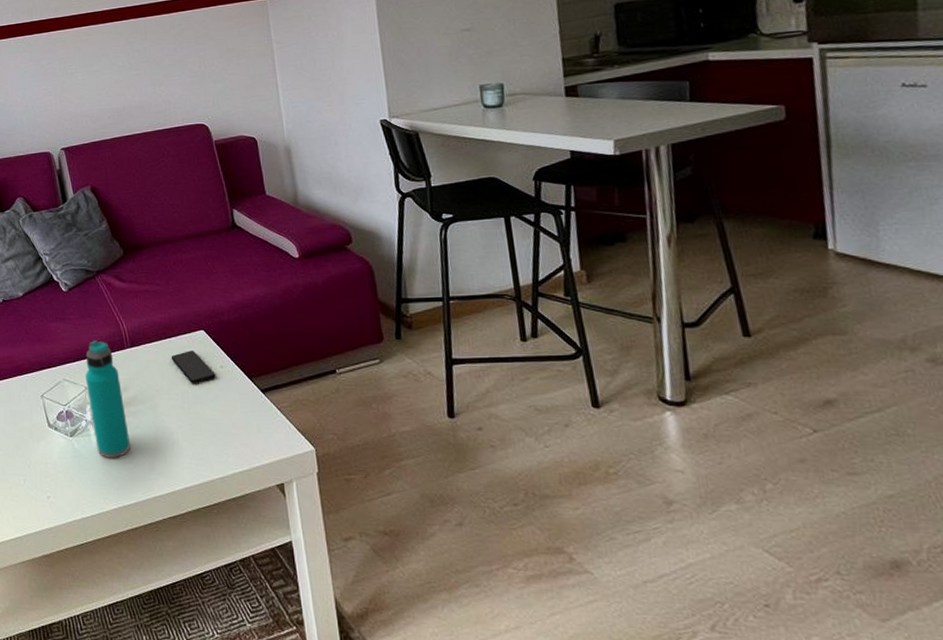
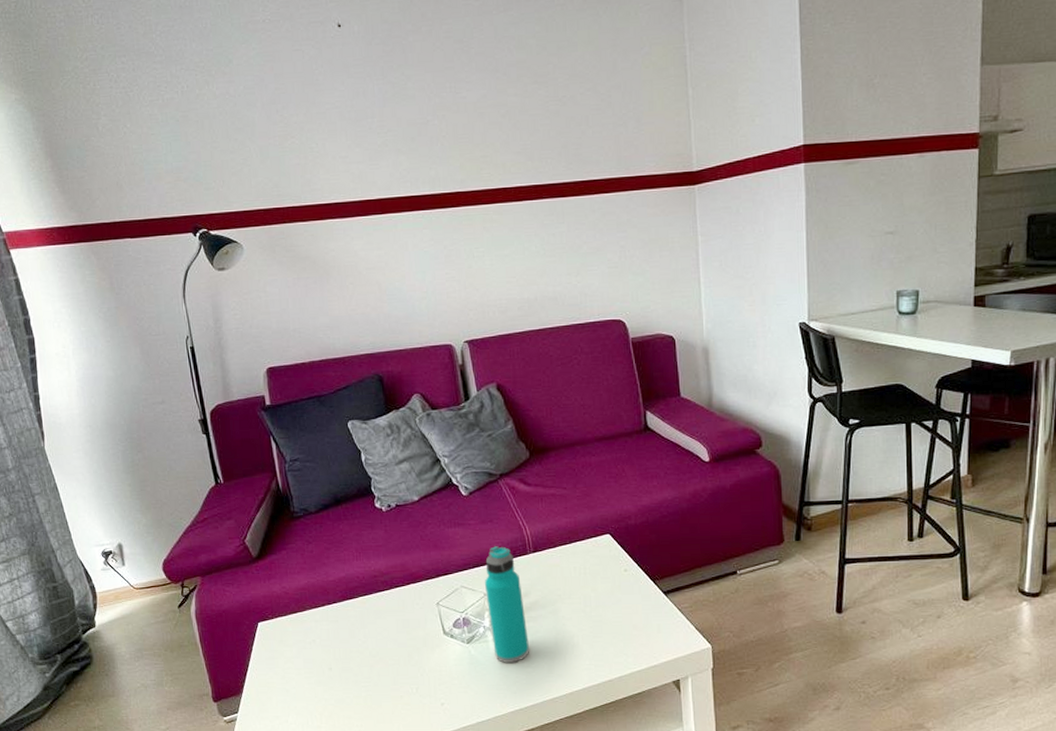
smartphone: present [171,351,216,384] -> none [575,555,619,588]

